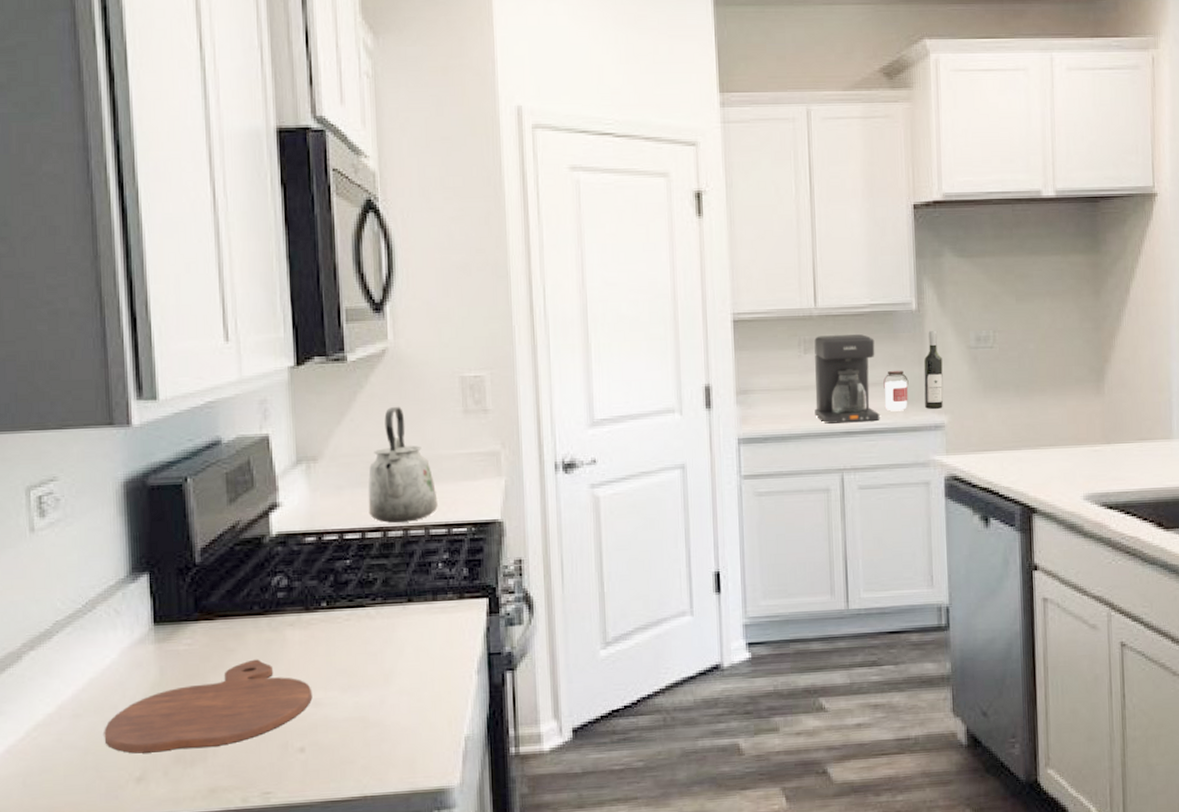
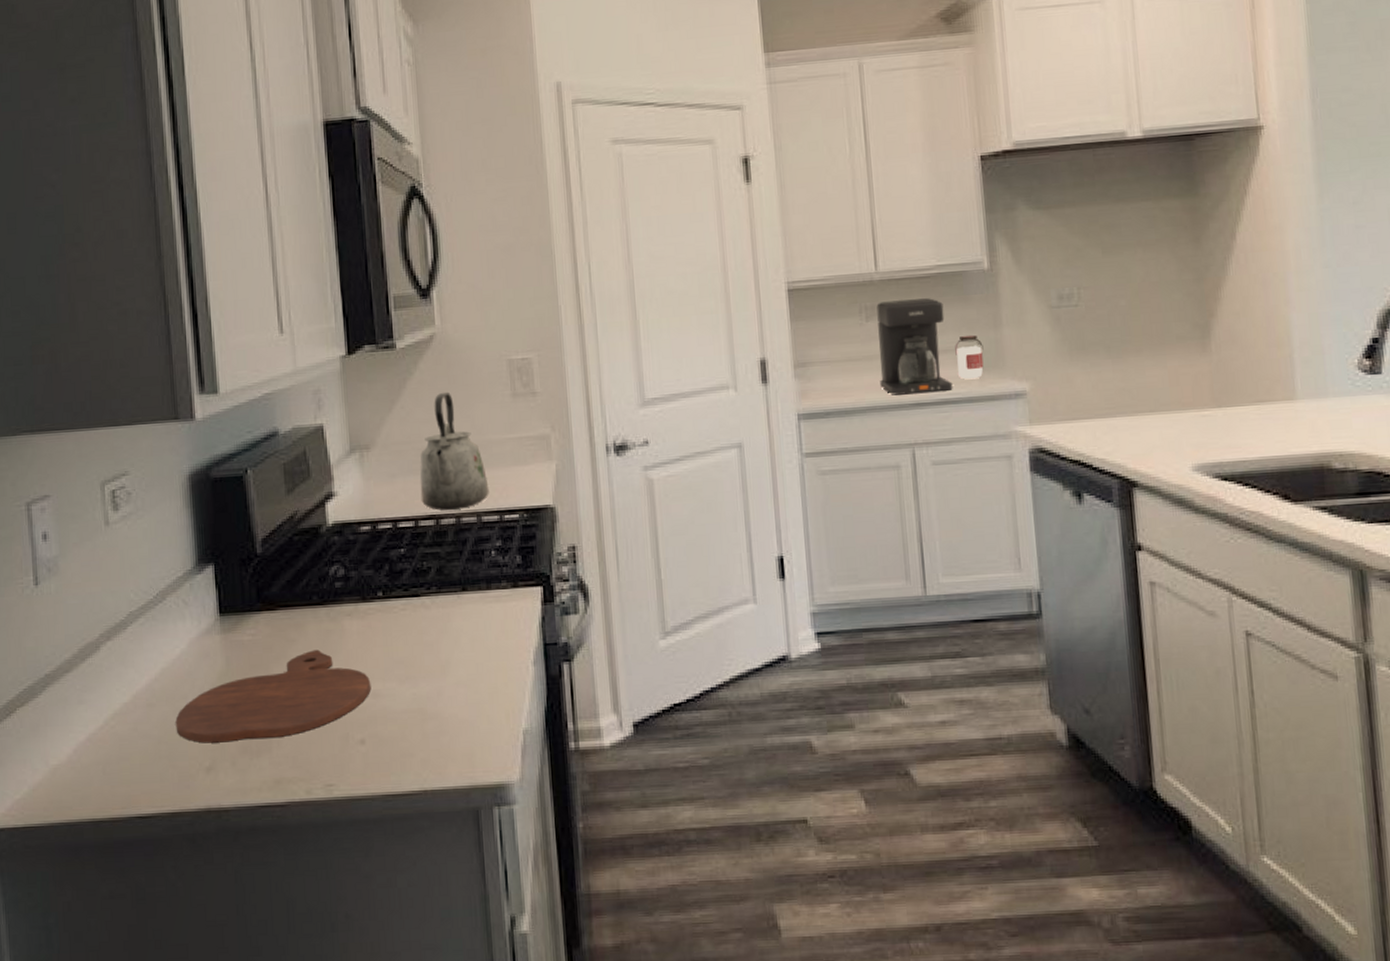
bottle: present [923,331,944,410] -> none [999,291,1024,377]

